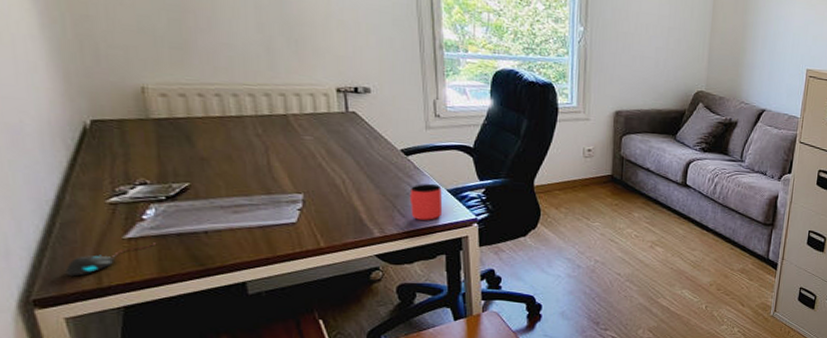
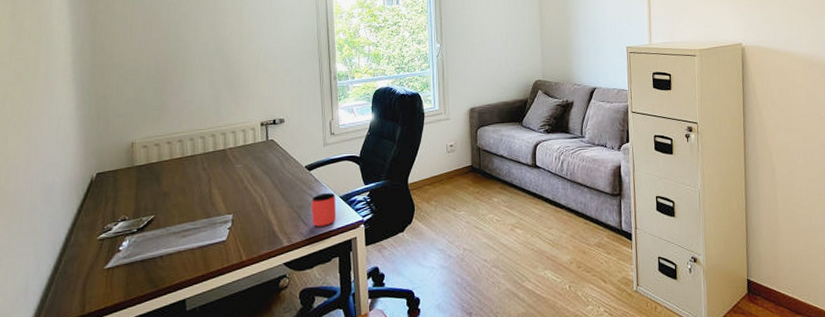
mouse: present [65,243,157,277] -> none [61,270,127,307]

